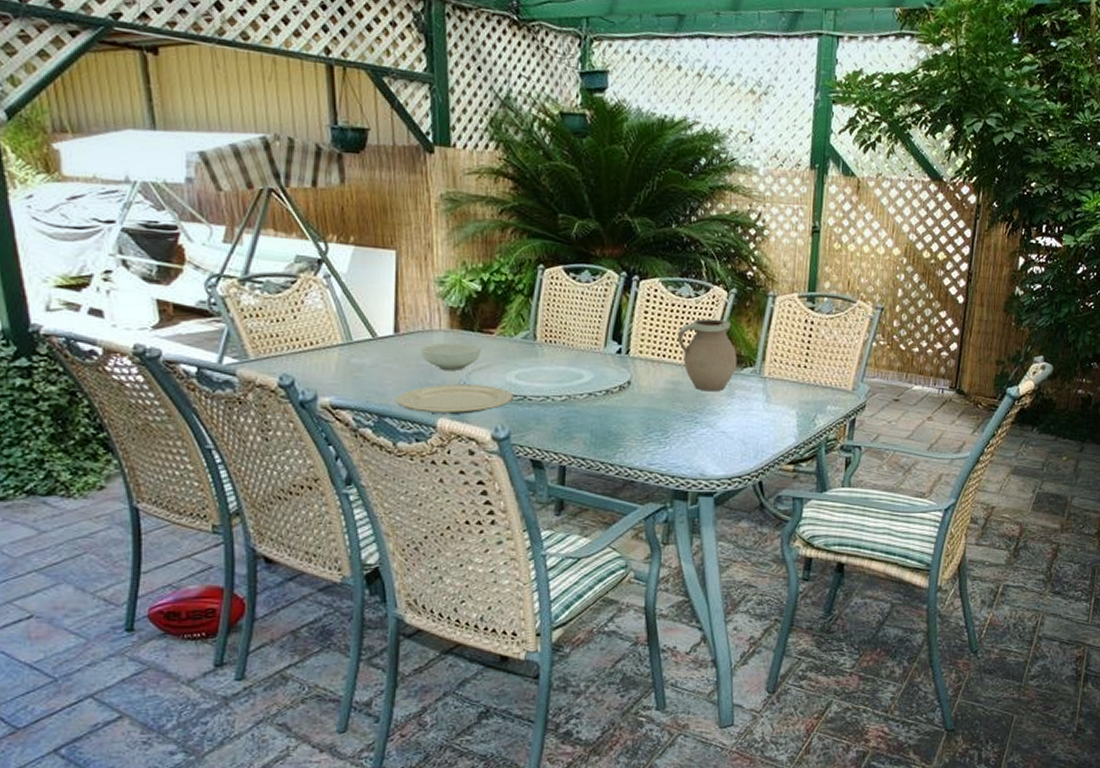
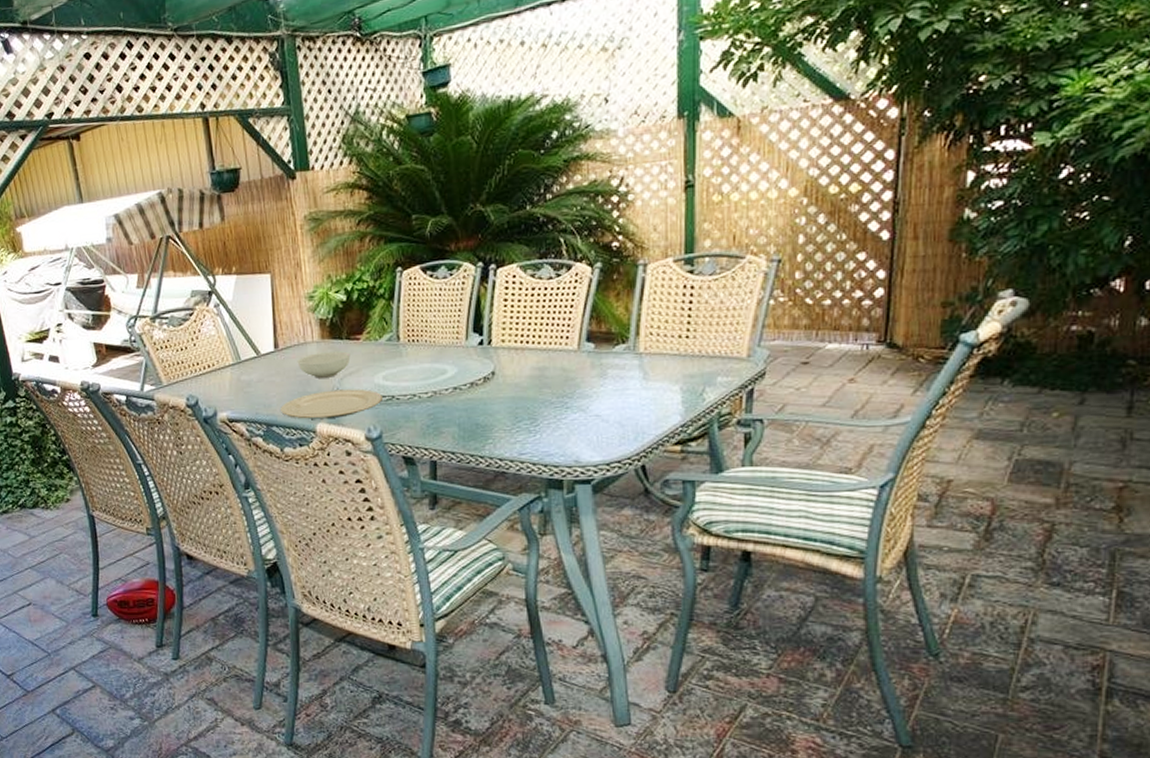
pitcher: present [677,318,737,392] -> none [540,297,608,375]

